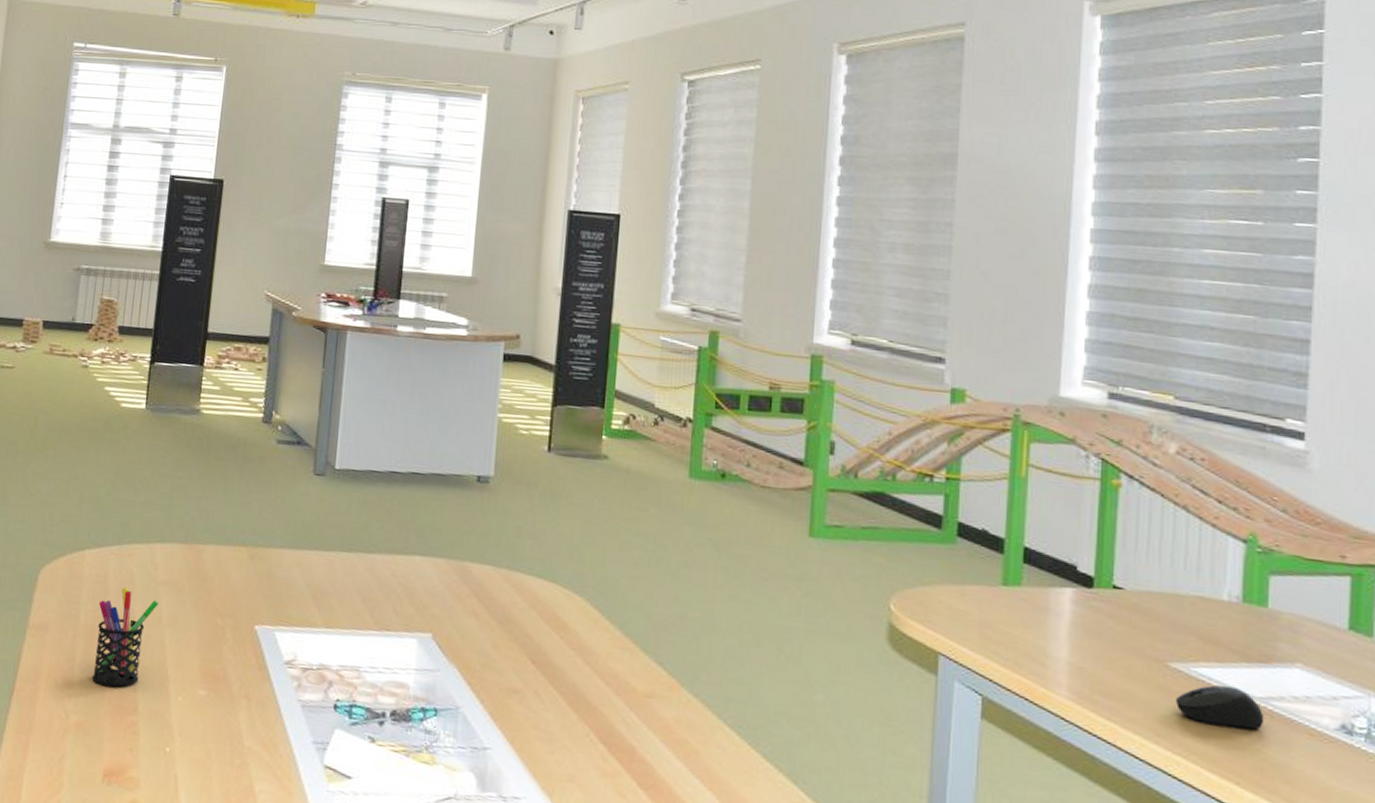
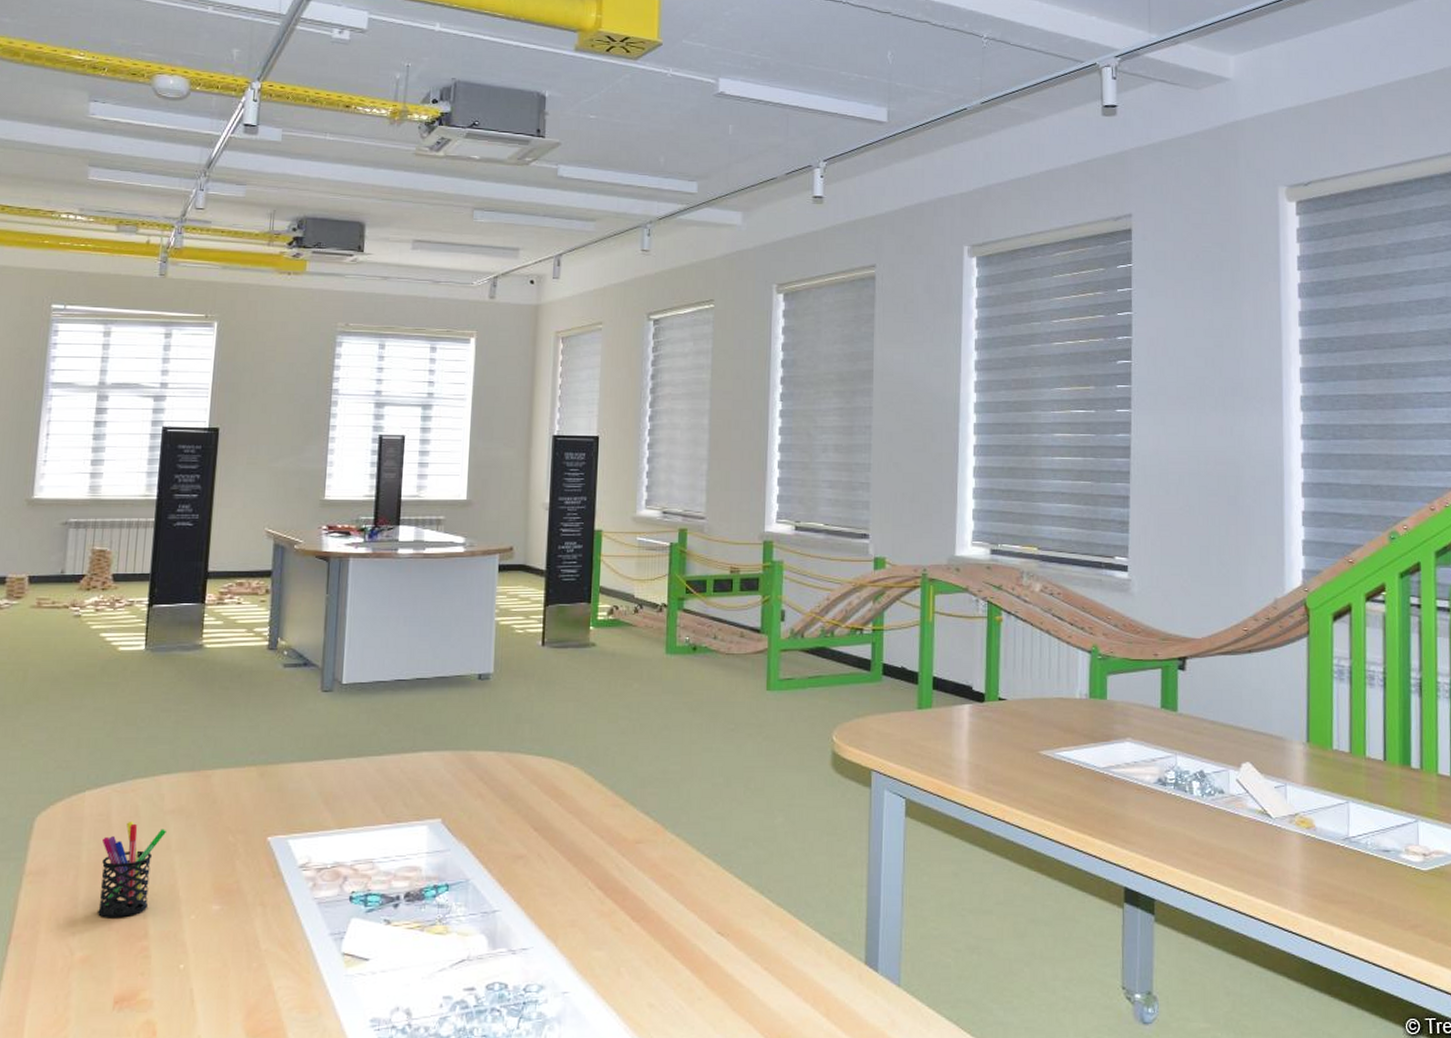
computer mouse: present [1175,685,1265,730] -> none [1045,762,1107,793]

